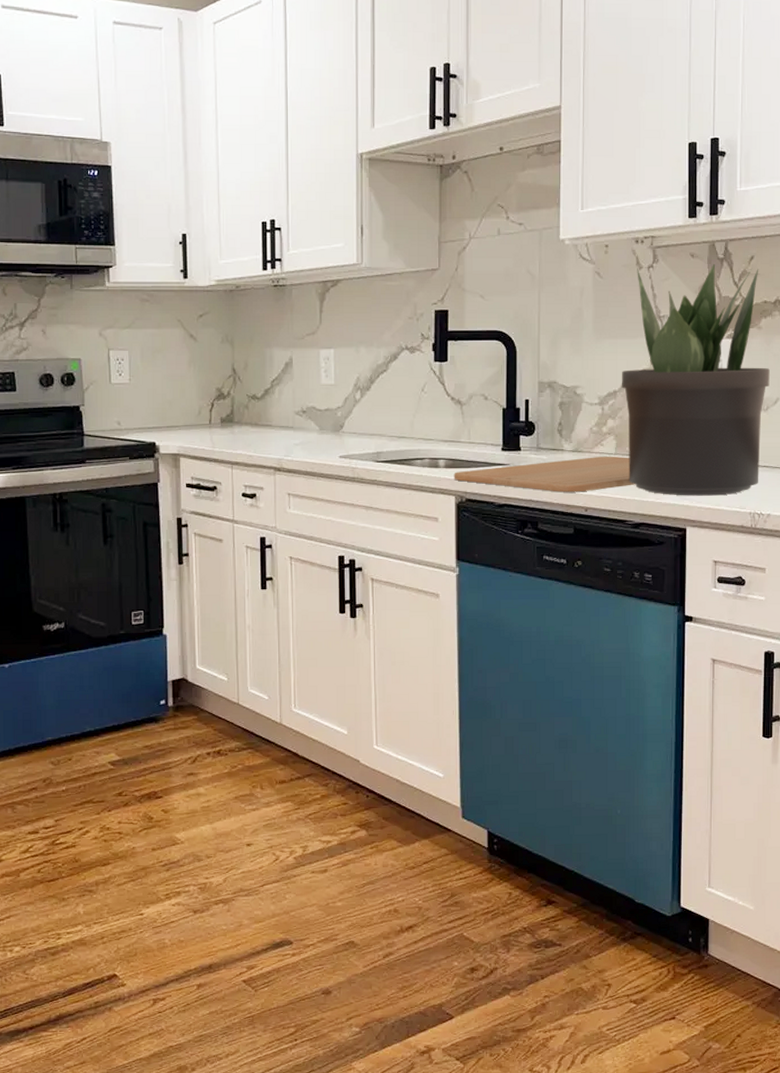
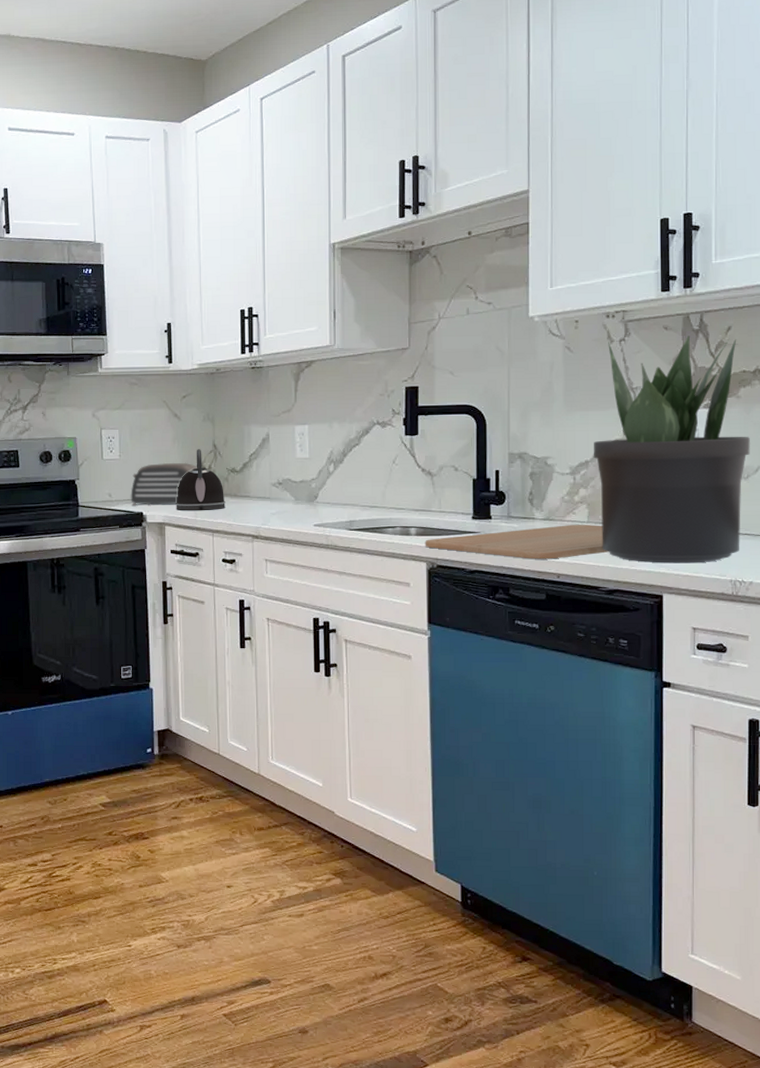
toaster: none [142,387,215,436] -> present [131,462,197,506]
kettle: none [191,373,245,441] -> present [176,449,225,511]

